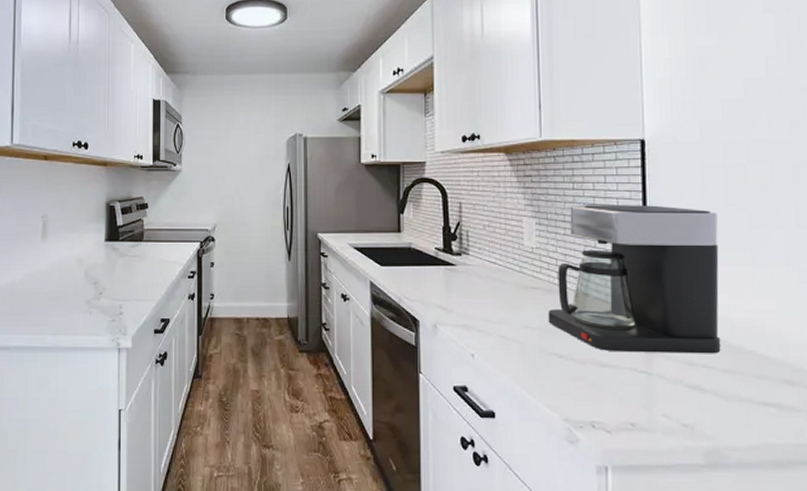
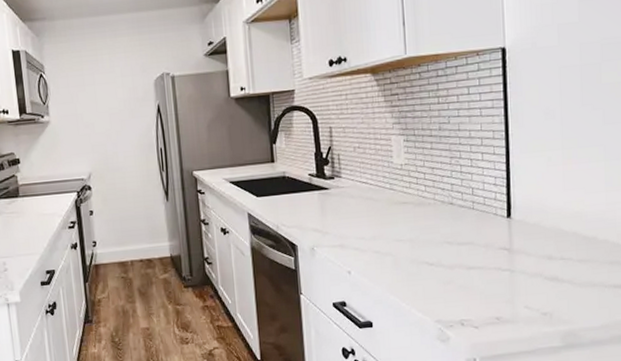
coffee maker: present [548,205,721,354] -> none [418,111,577,255]

